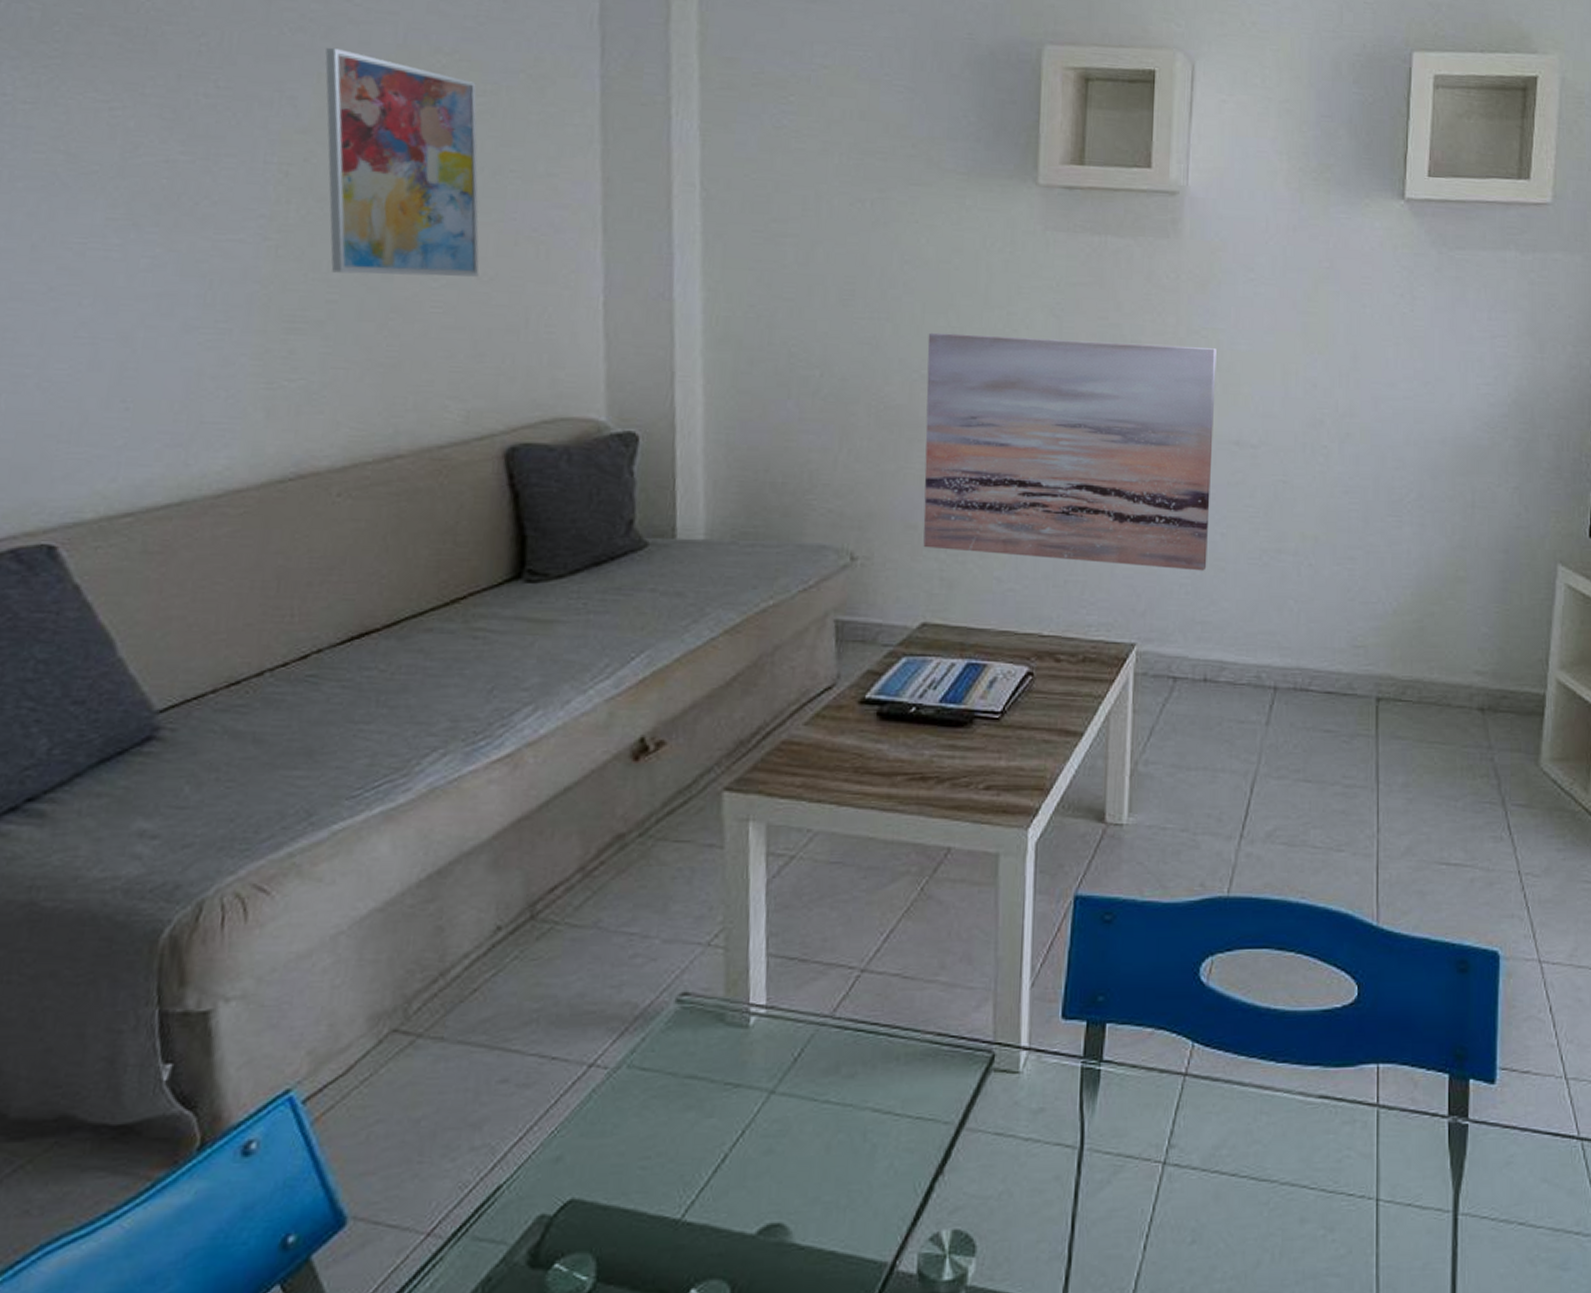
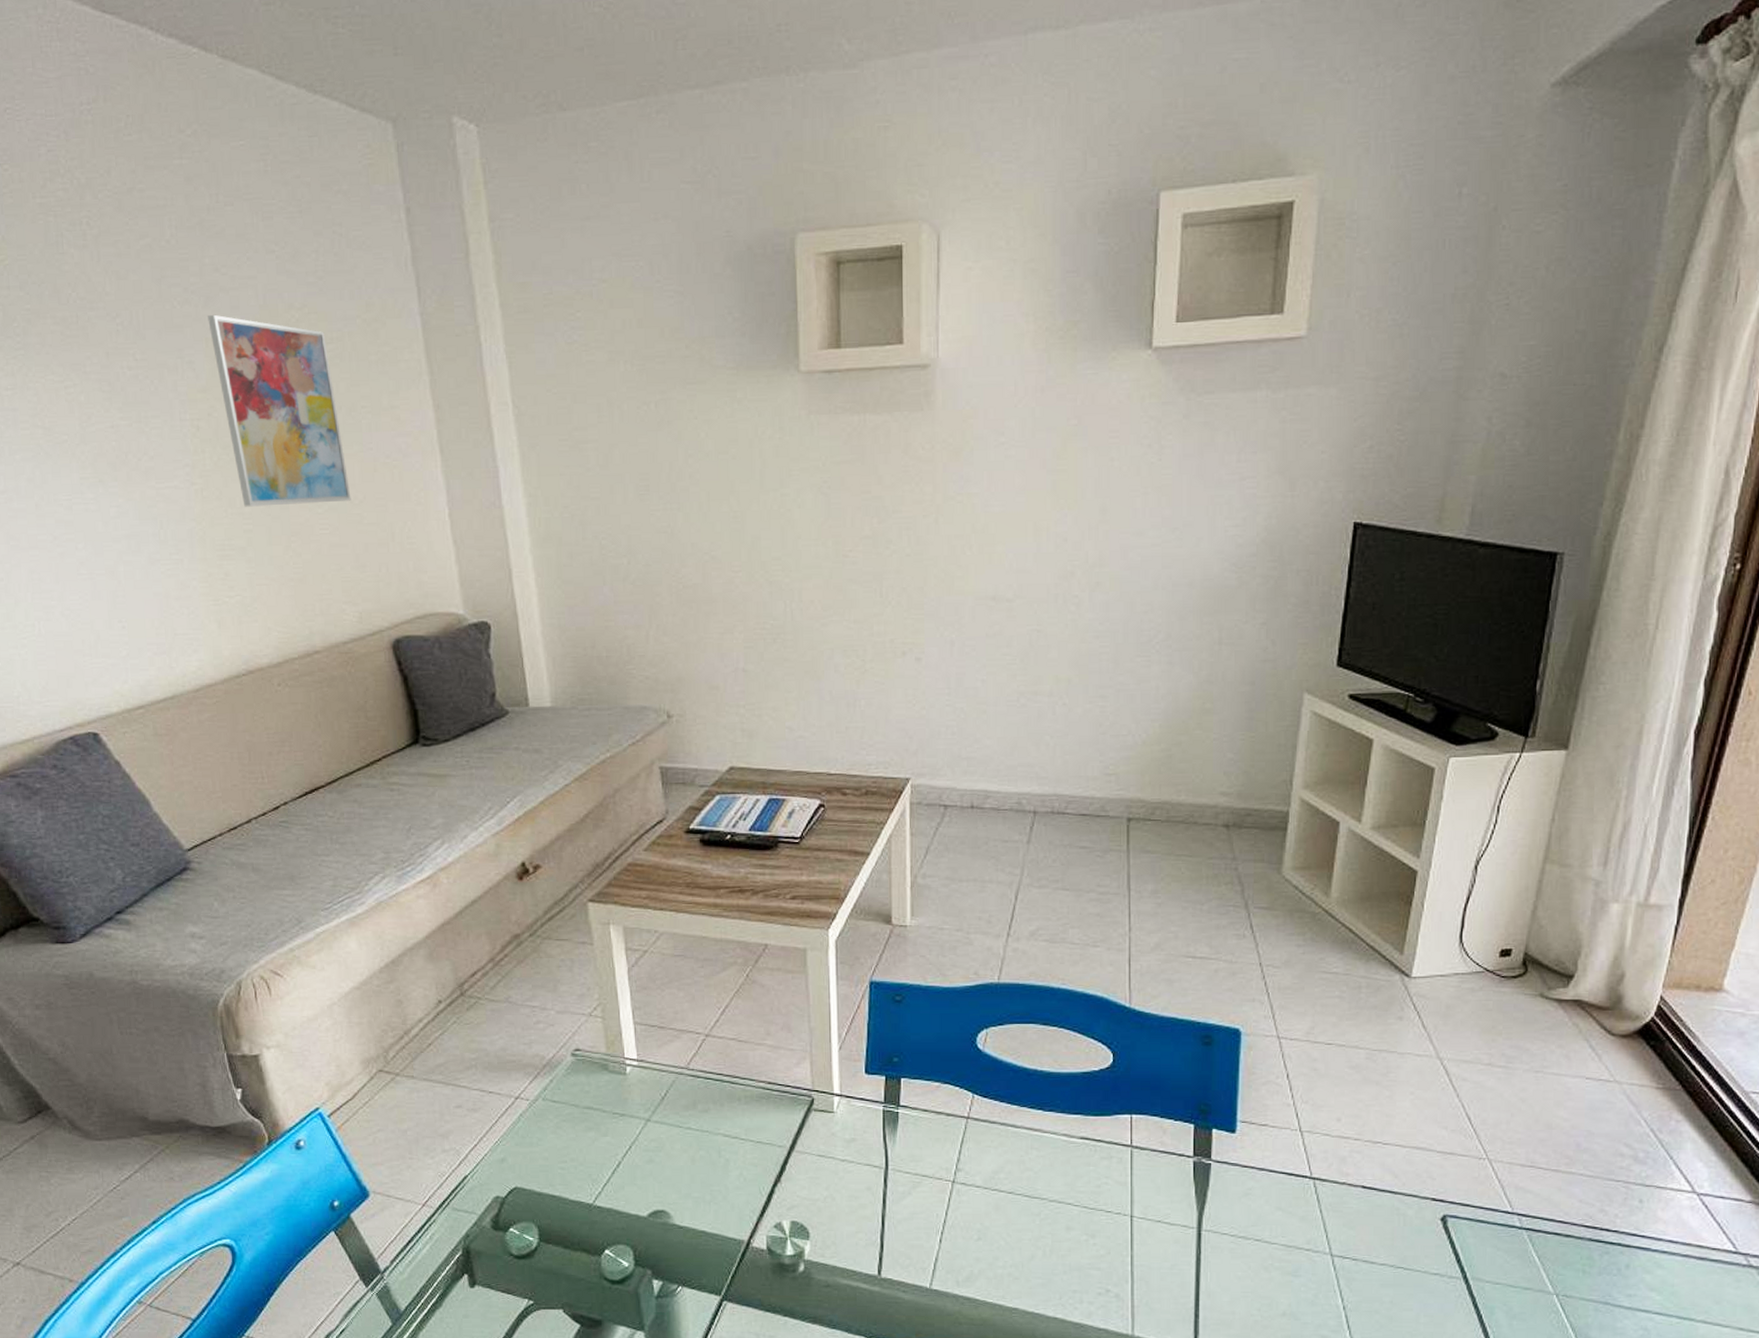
wall art: present [923,332,1217,571] -> none [714,512,972,714]

